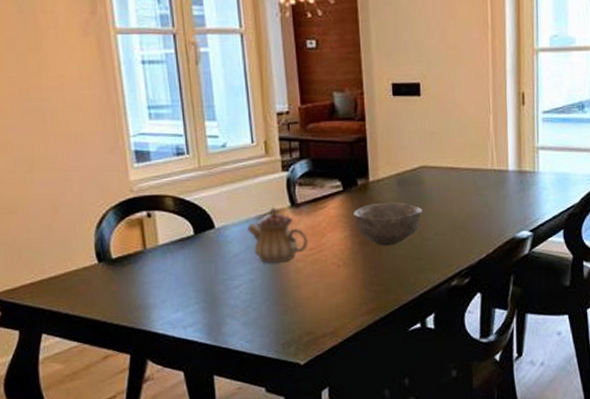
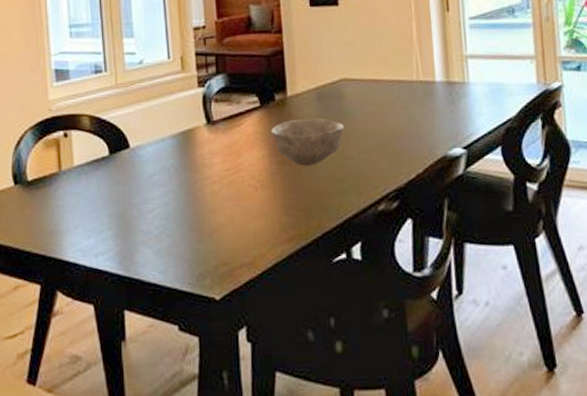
teapot: present [247,208,308,263] -> none [162,126,225,185]

